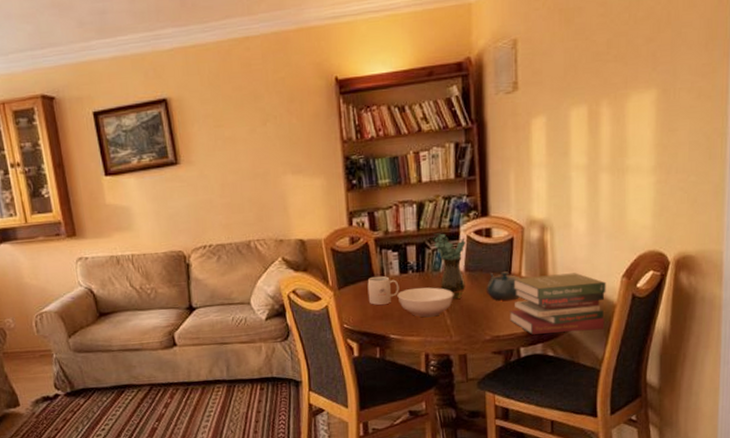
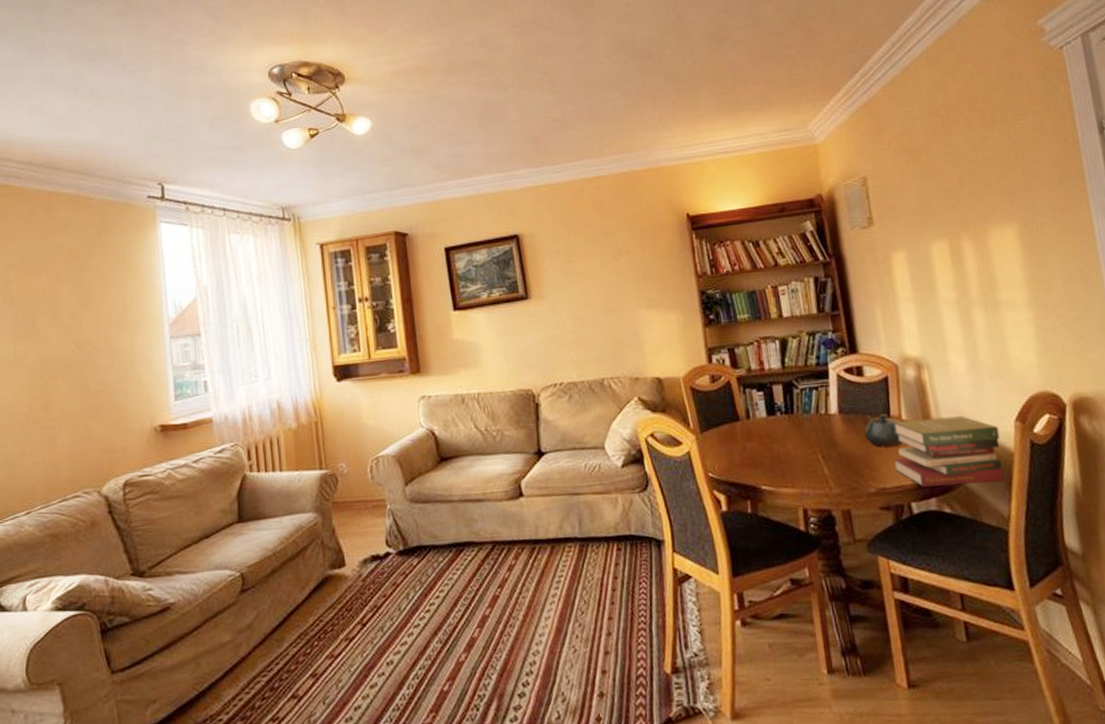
mug: present [367,275,400,306] -> none [732,417,768,452]
bowl: present [397,287,454,318] -> none [766,431,829,466]
vase: present [432,232,465,299] -> none [798,370,841,445]

